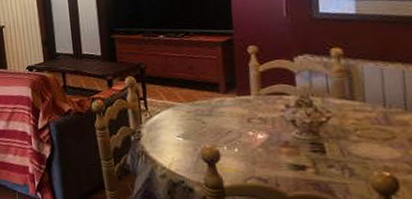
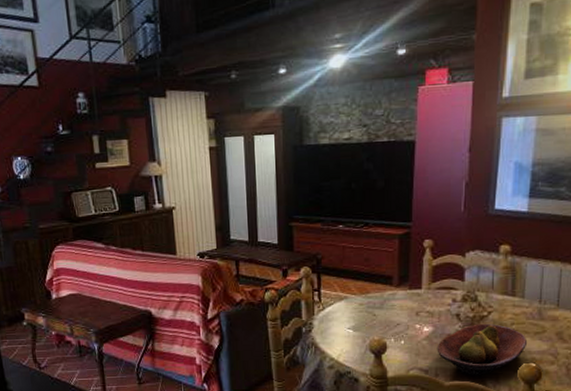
fruit bowl: none [274,129,377,185] -> present [437,323,528,375]

